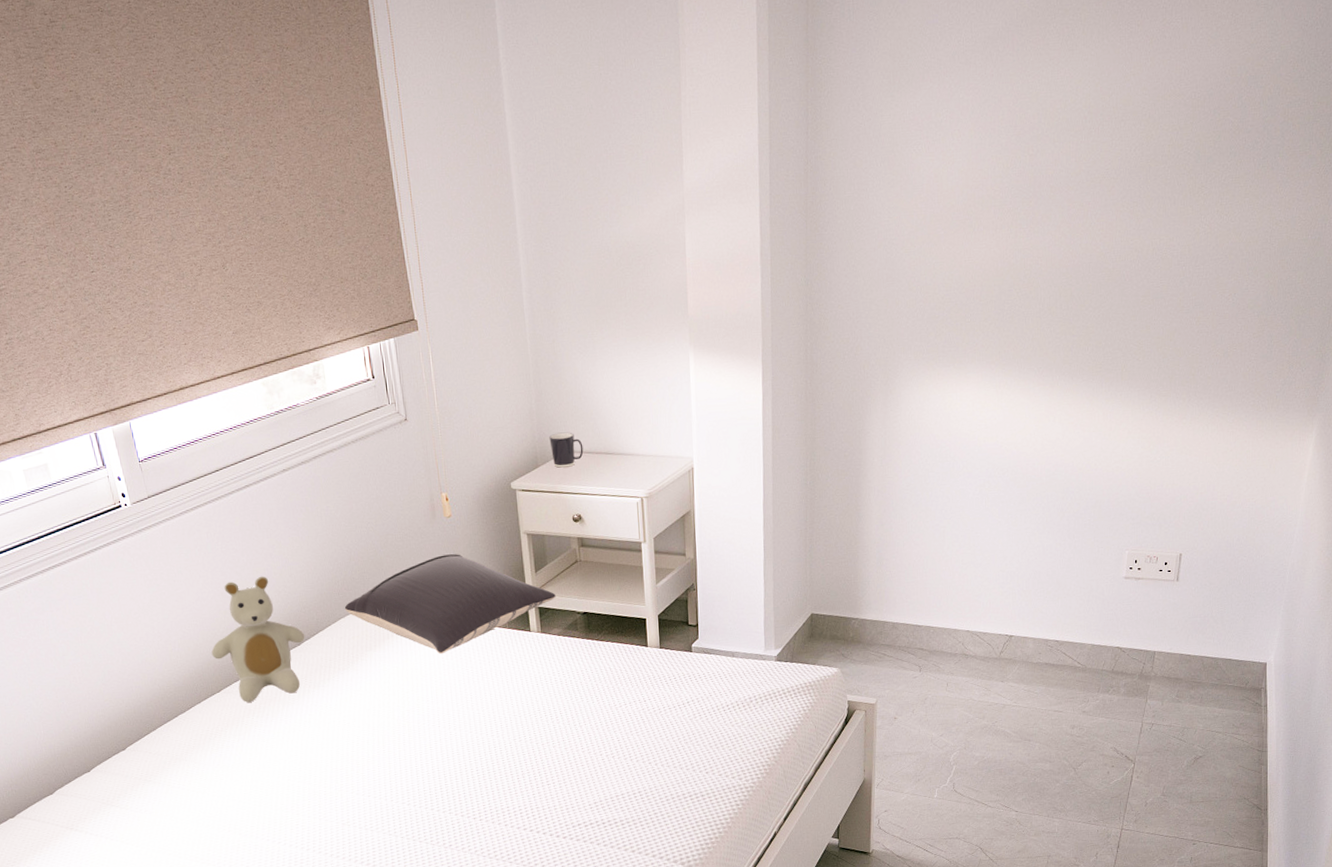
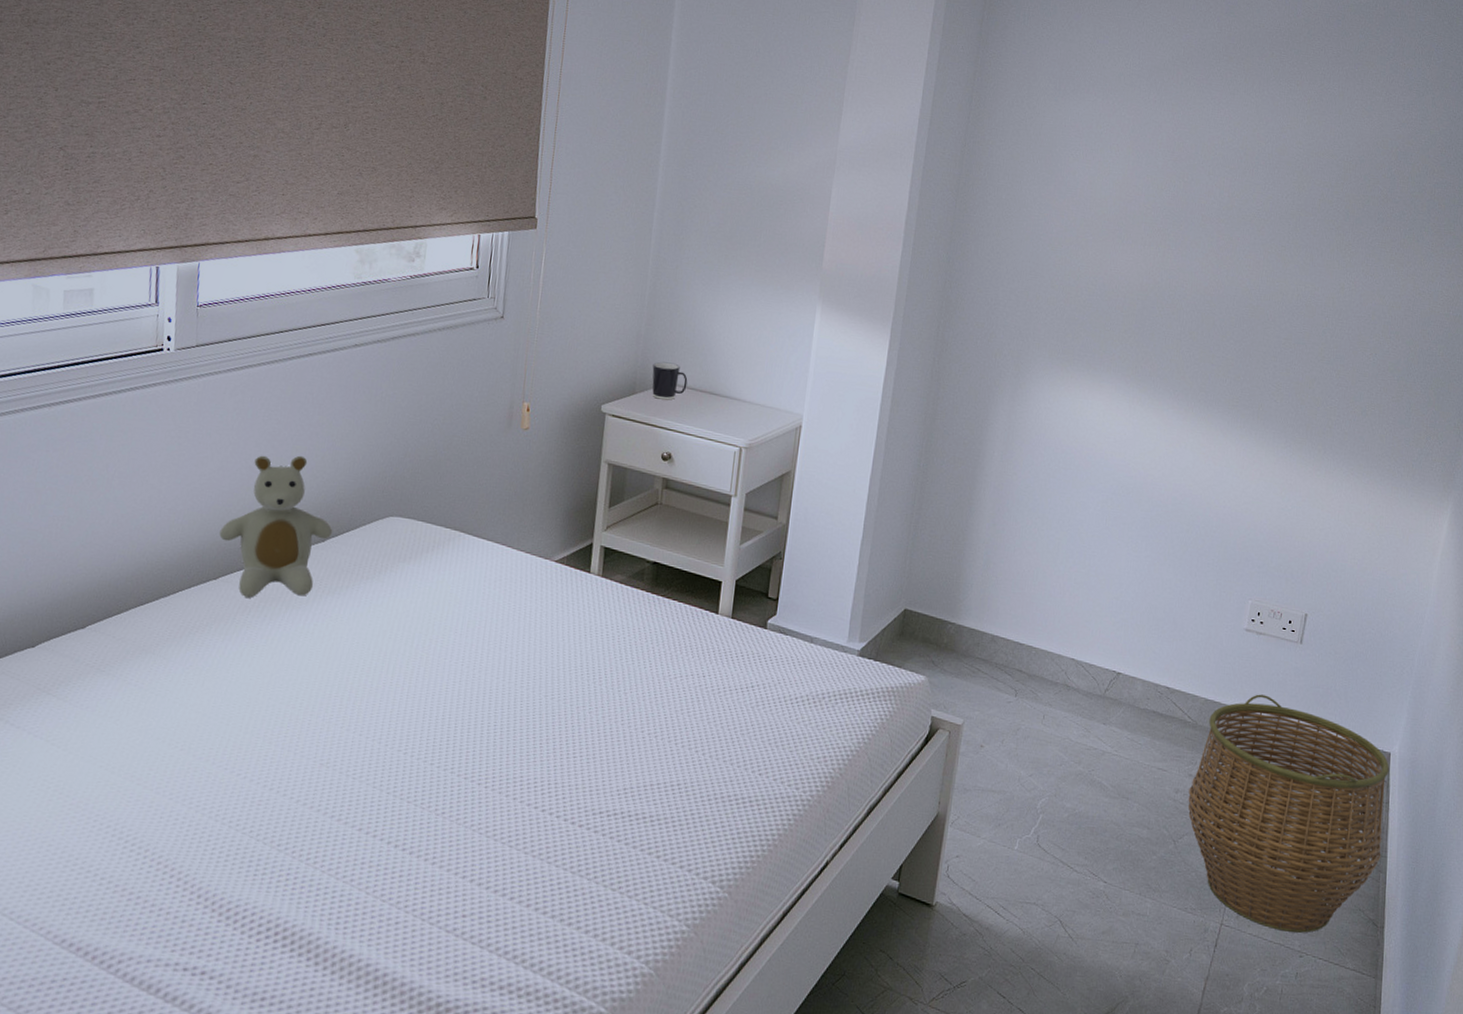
pillow: present [344,554,556,655] -> none [385,469,627,581]
basket: none [1084,632,1267,826] -> present [1187,694,1390,933]

